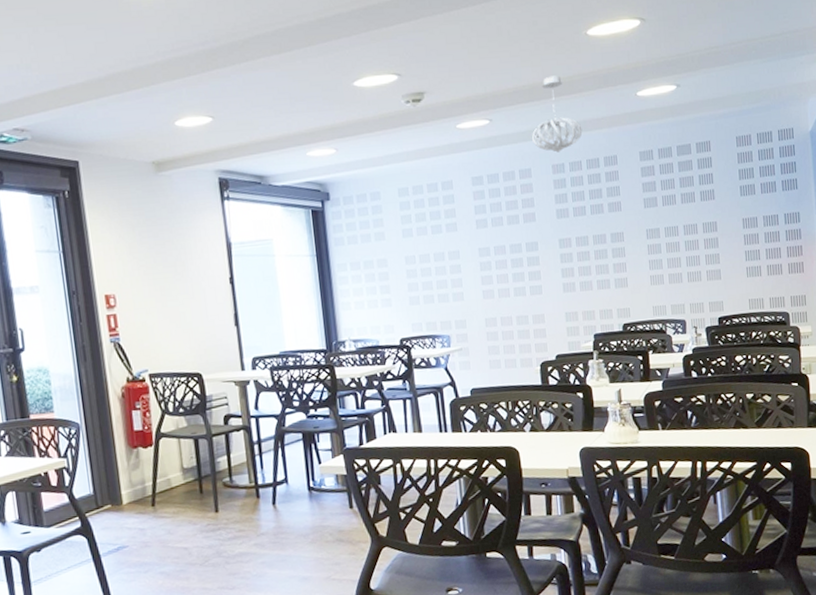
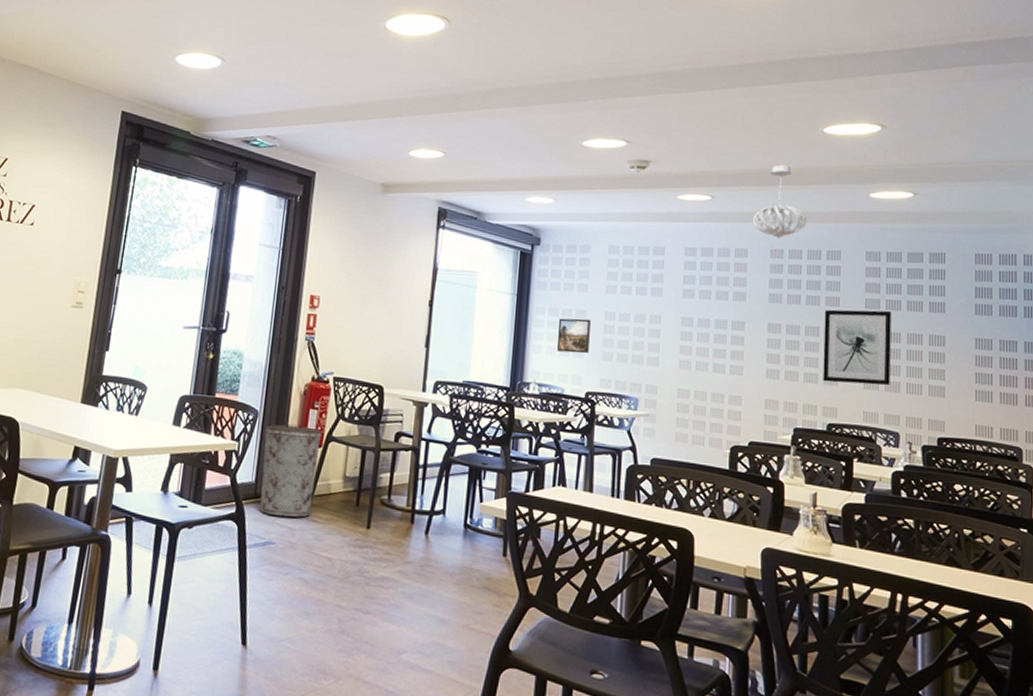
trash can: none [91,428,158,522] -> present [259,423,322,518]
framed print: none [361,267,396,305] -> present [557,318,591,354]
wall art: none [608,206,673,286] -> present [823,309,891,386]

